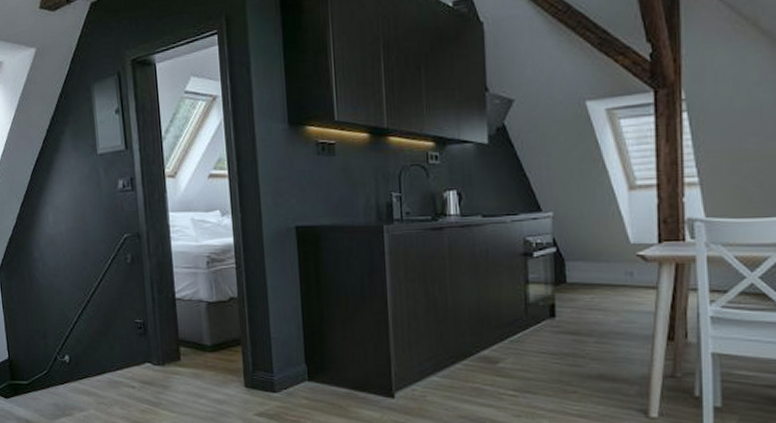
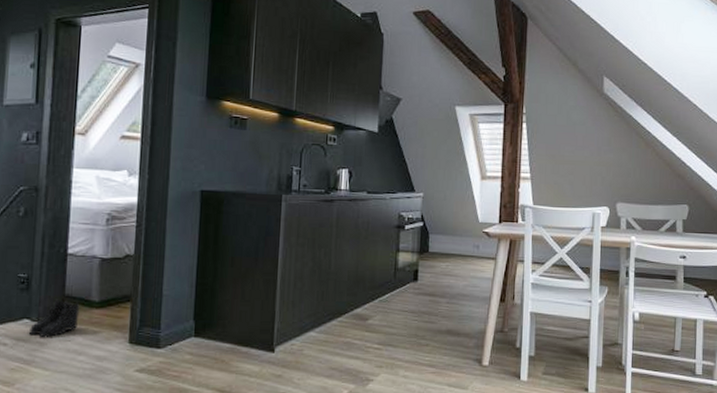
boots: none [152,343,195,382] -> present [28,299,80,338]

